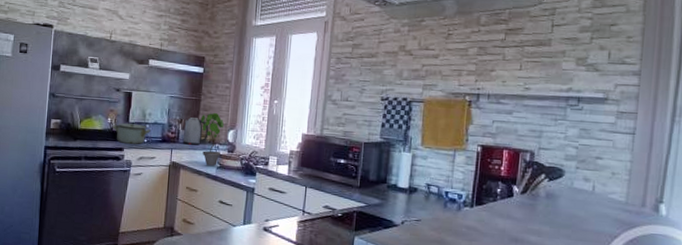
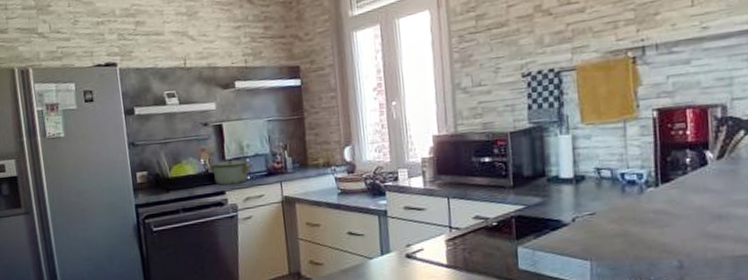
kettle: present [182,117,209,147] -> none [290,139,321,175]
potted plant: present [201,113,224,166] -> none [309,130,339,193]

